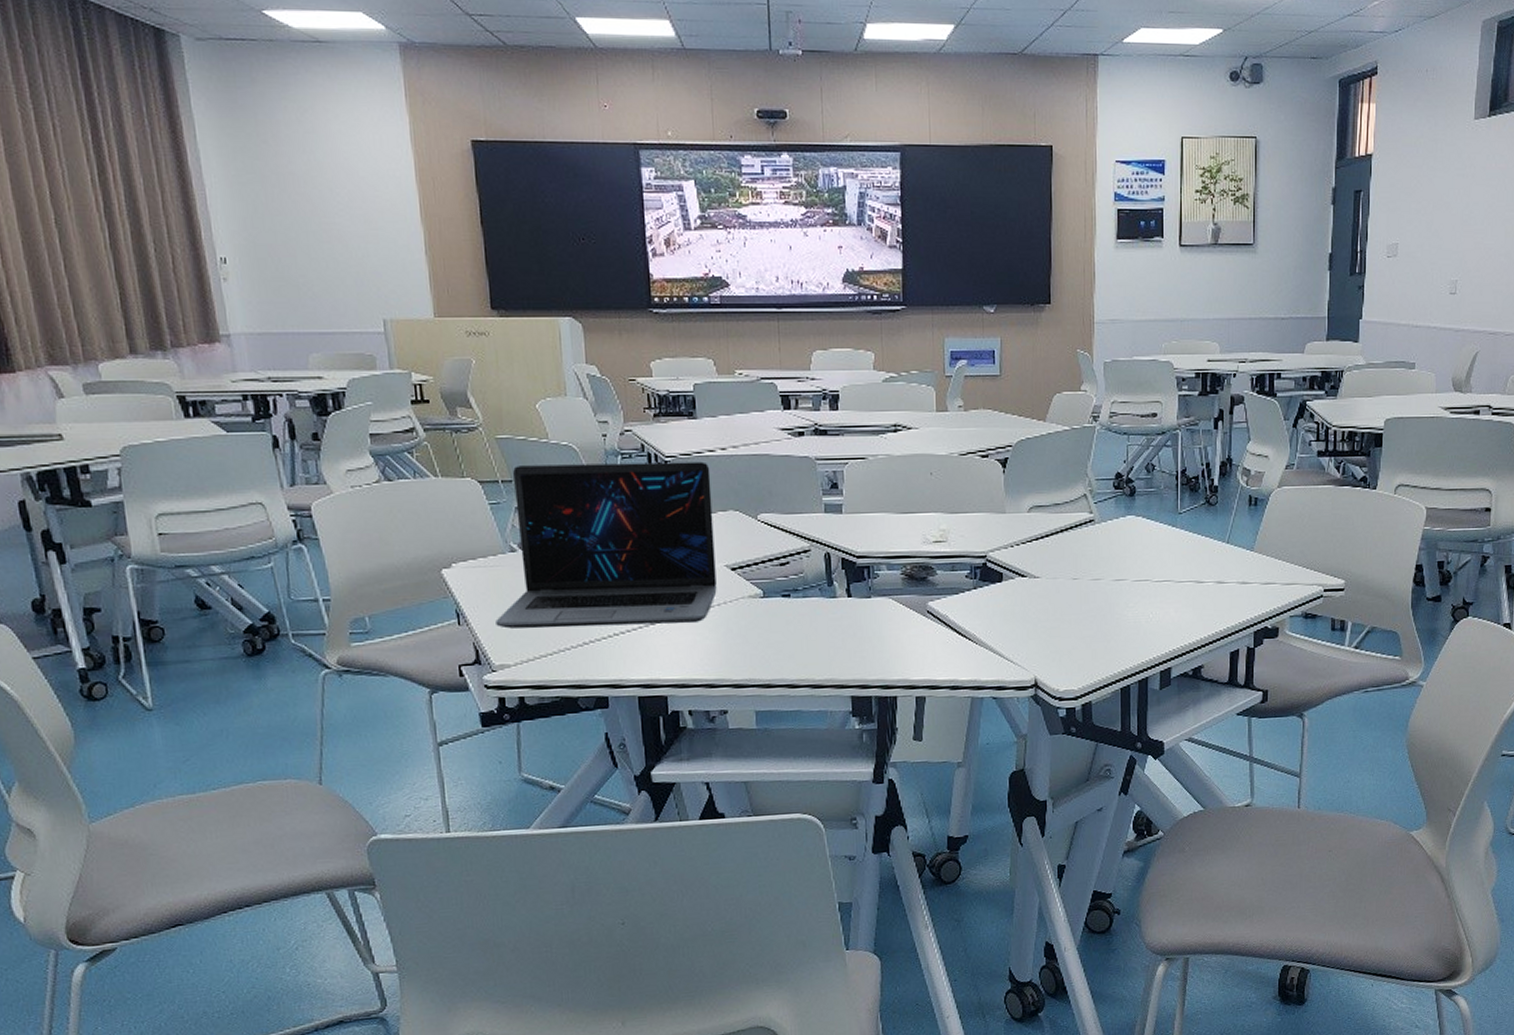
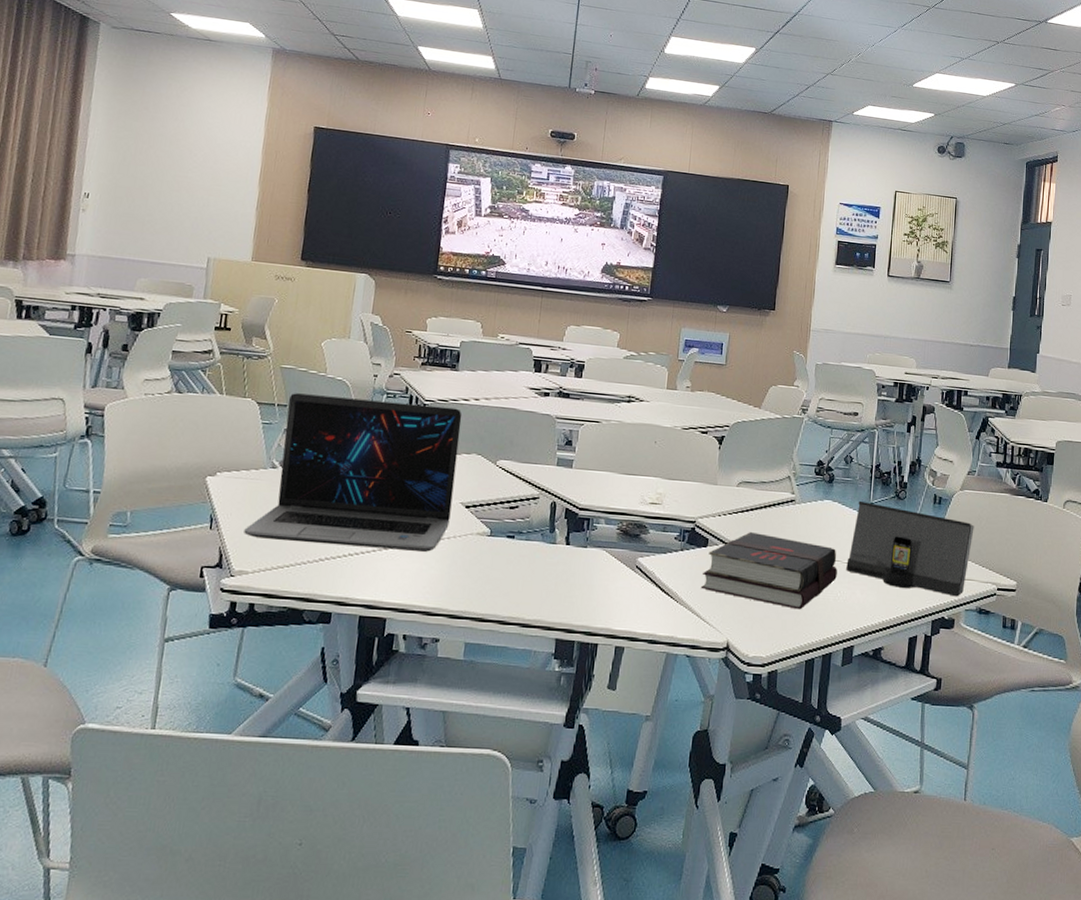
hardback book: none [1000,560,1147,637] -> present [700,532,837,610]
speaker: none [1157,512,1296,604] -> present [846,500,974,597]

